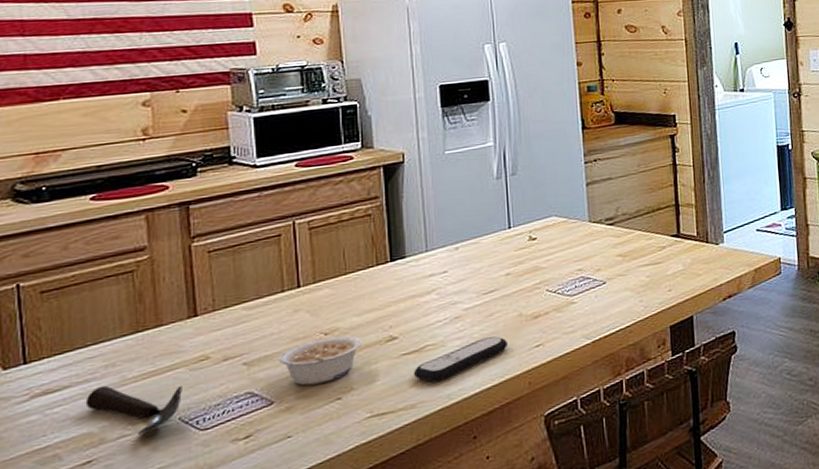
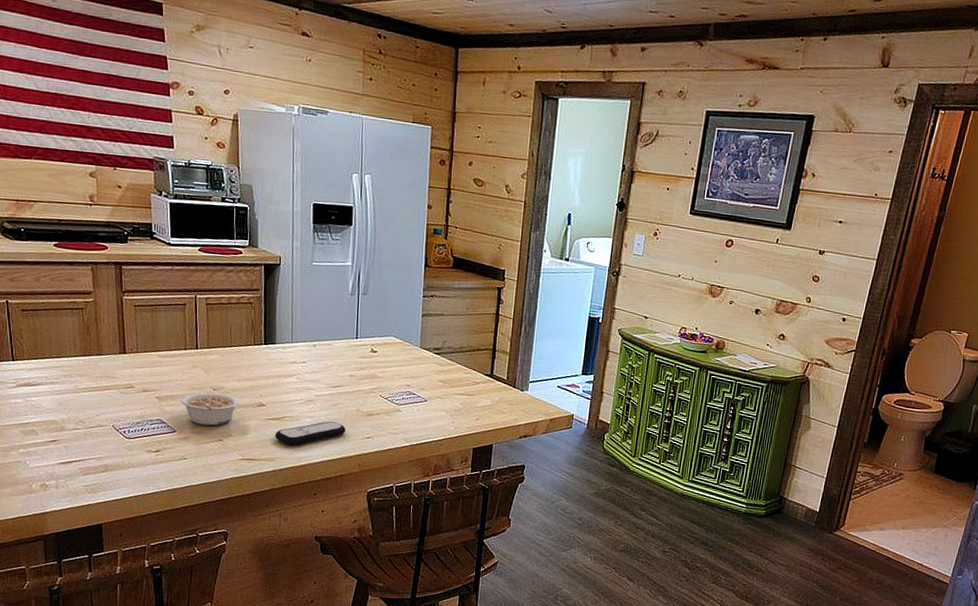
spoon: present [85,385,182,435] -> none [52,389,115,431]

